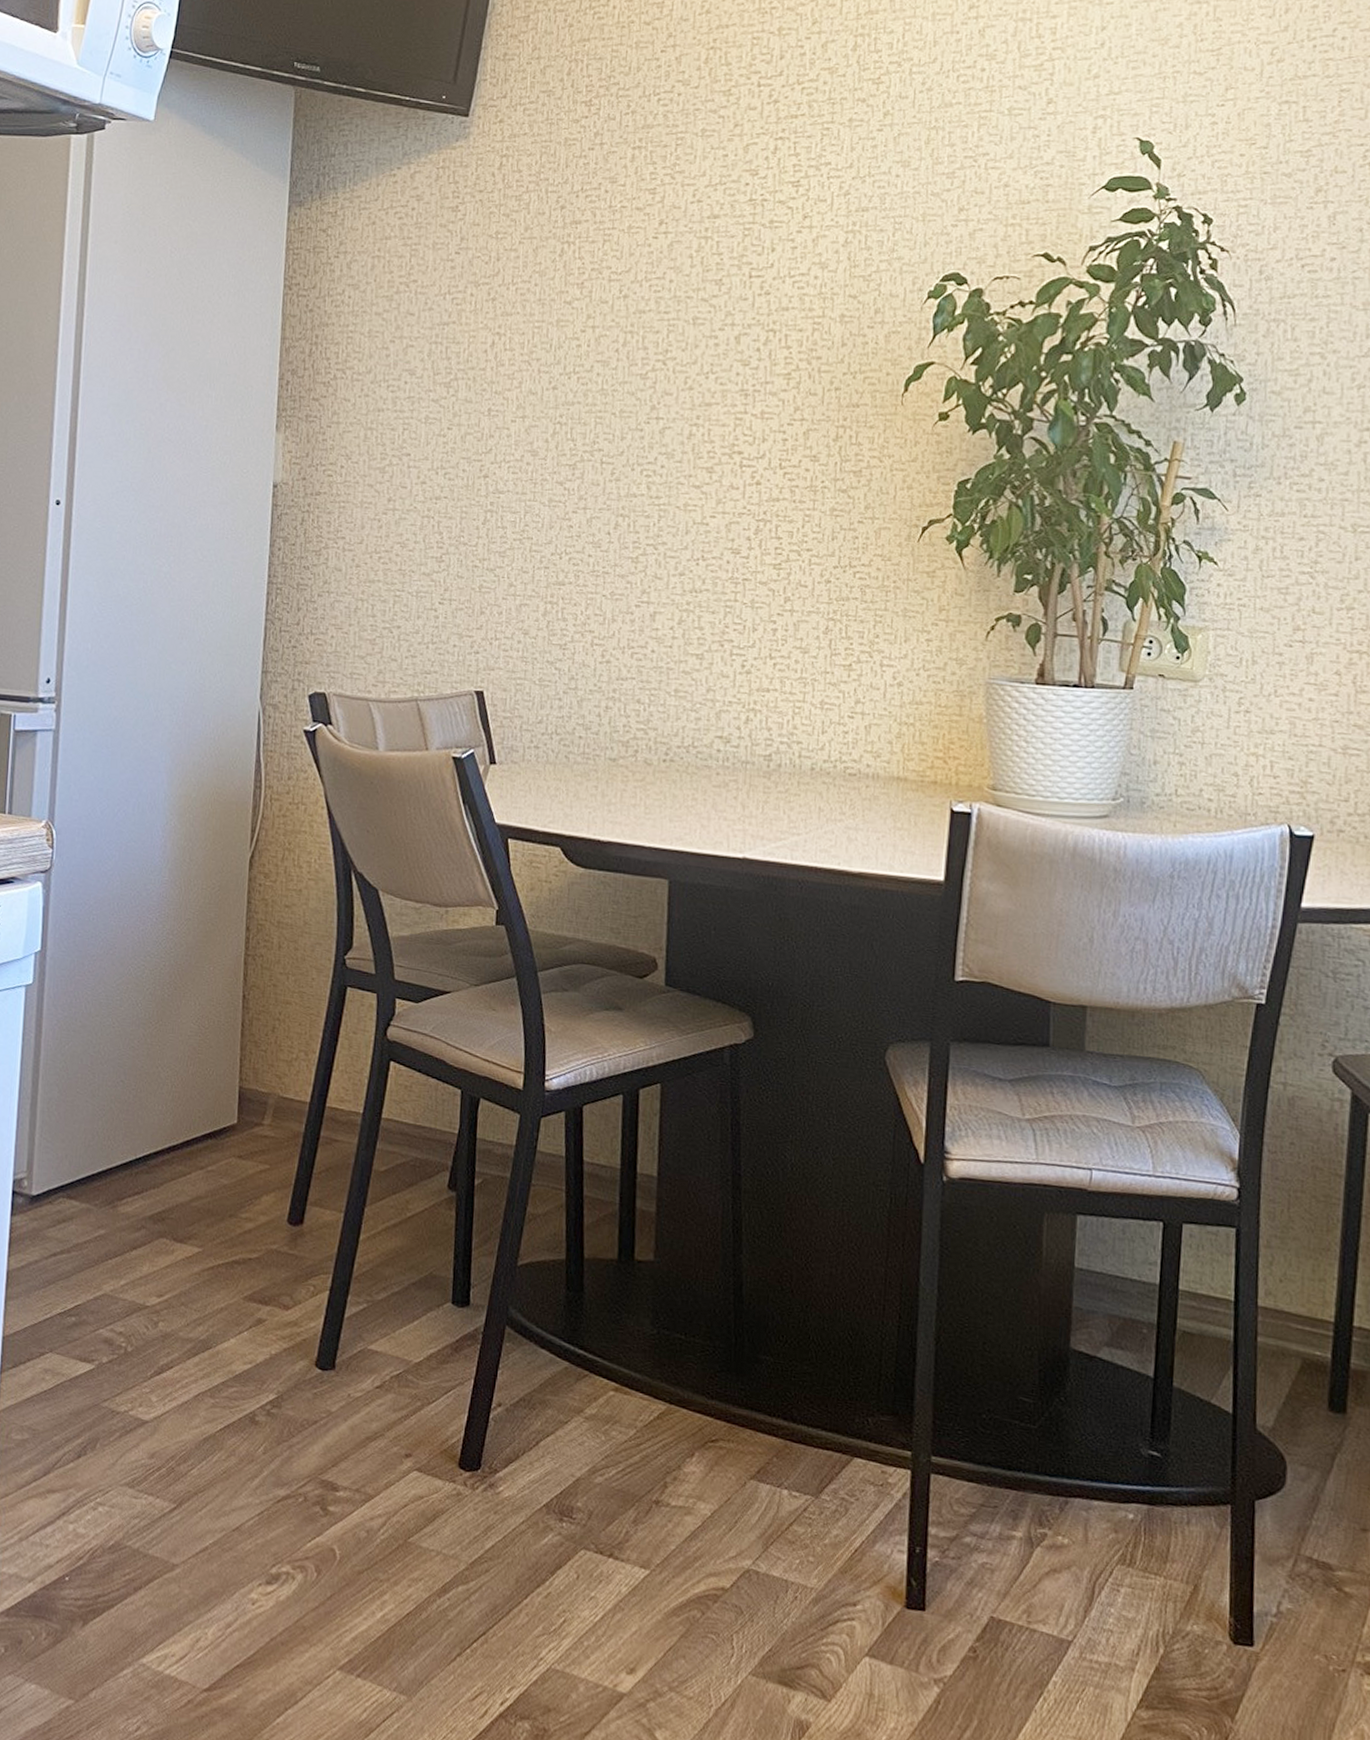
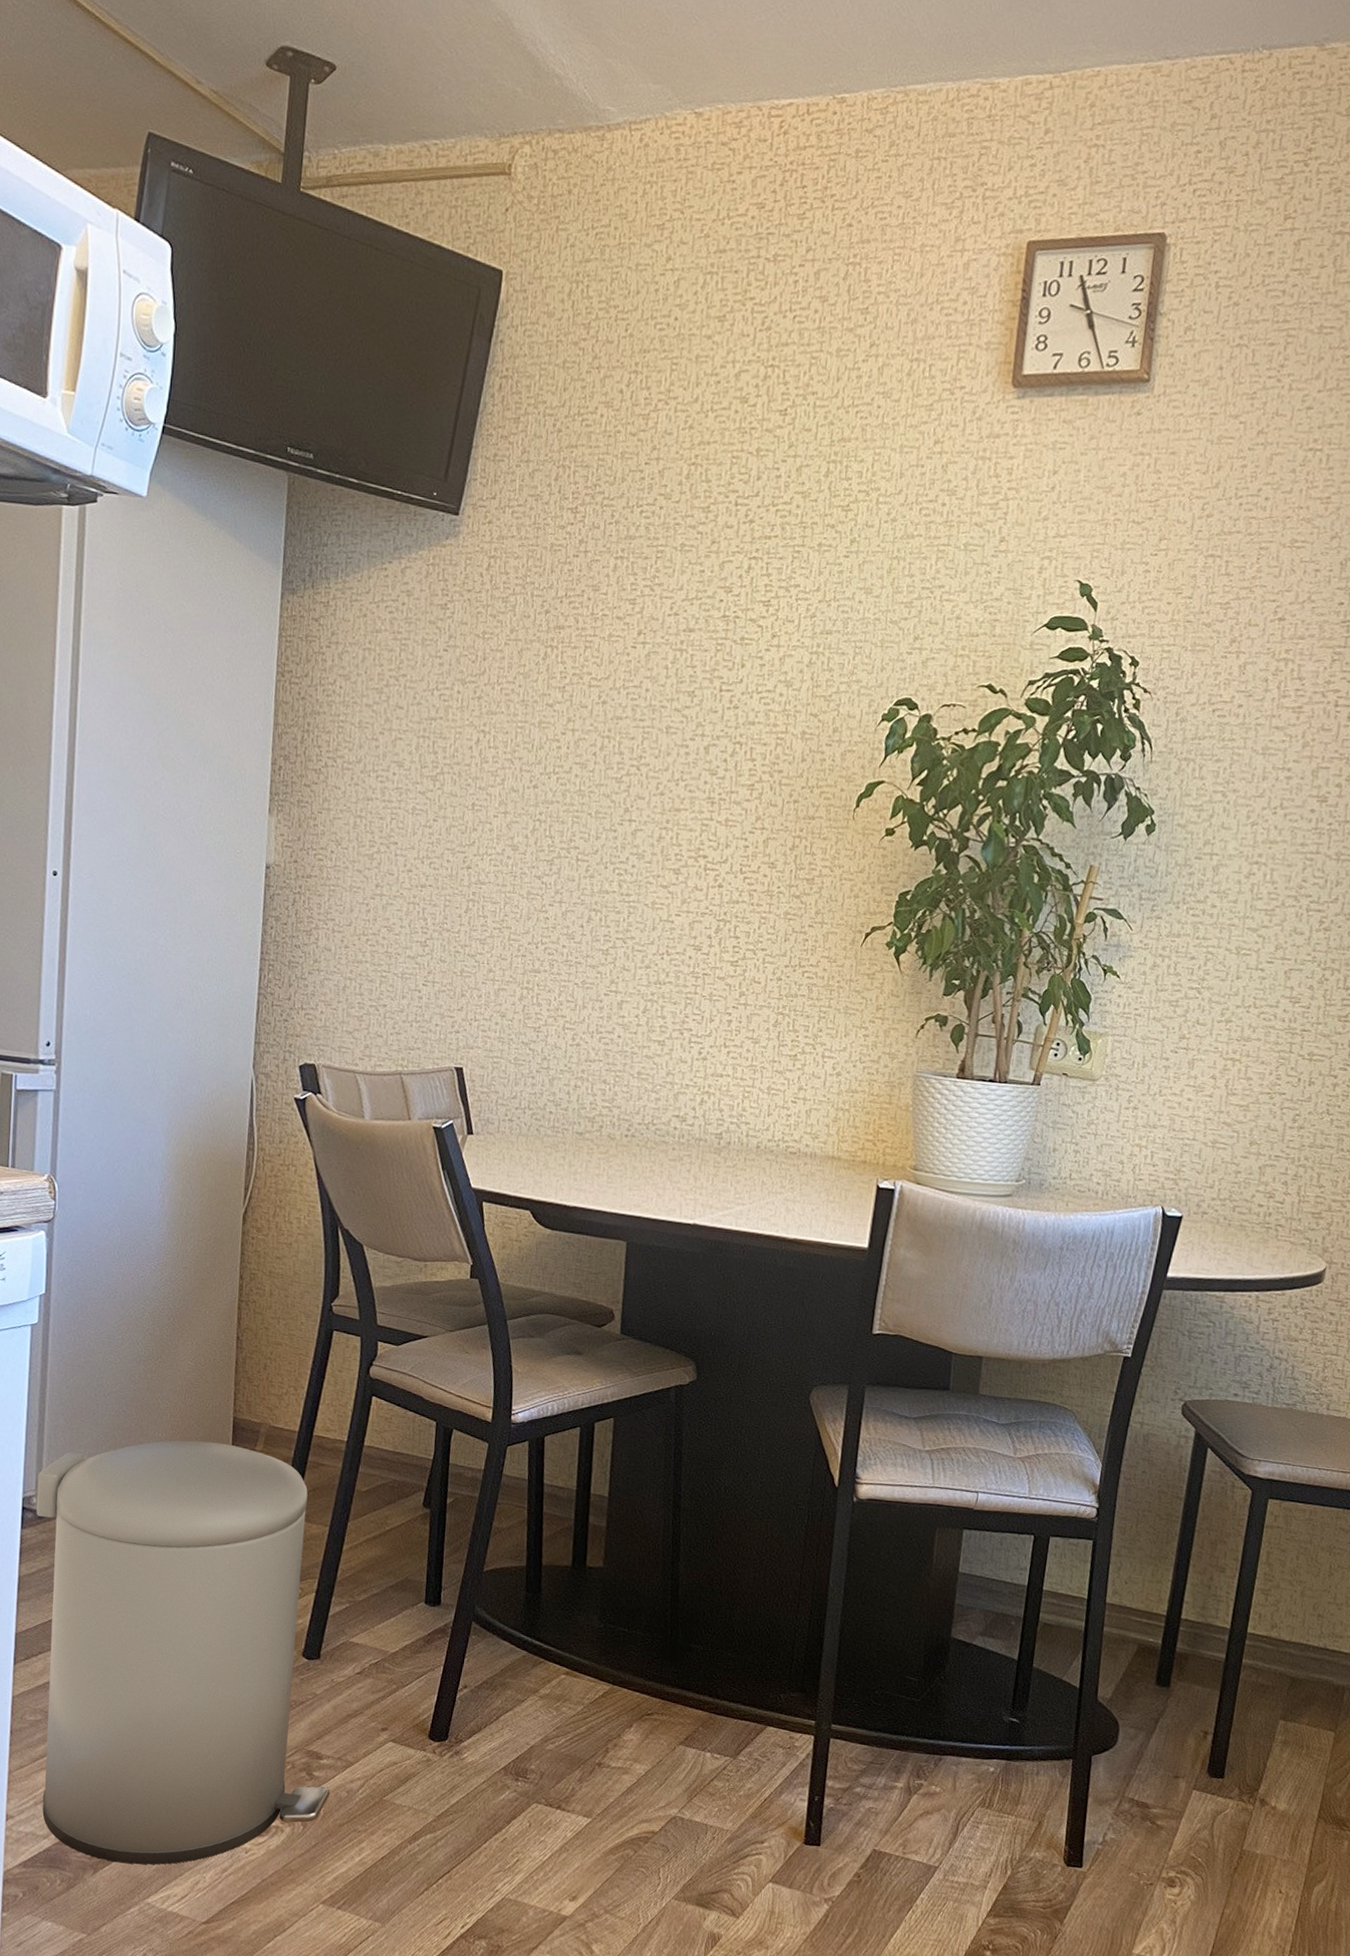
pedal bin: none [27,1113,348,1617] -> present [36,1440,331,1865]

